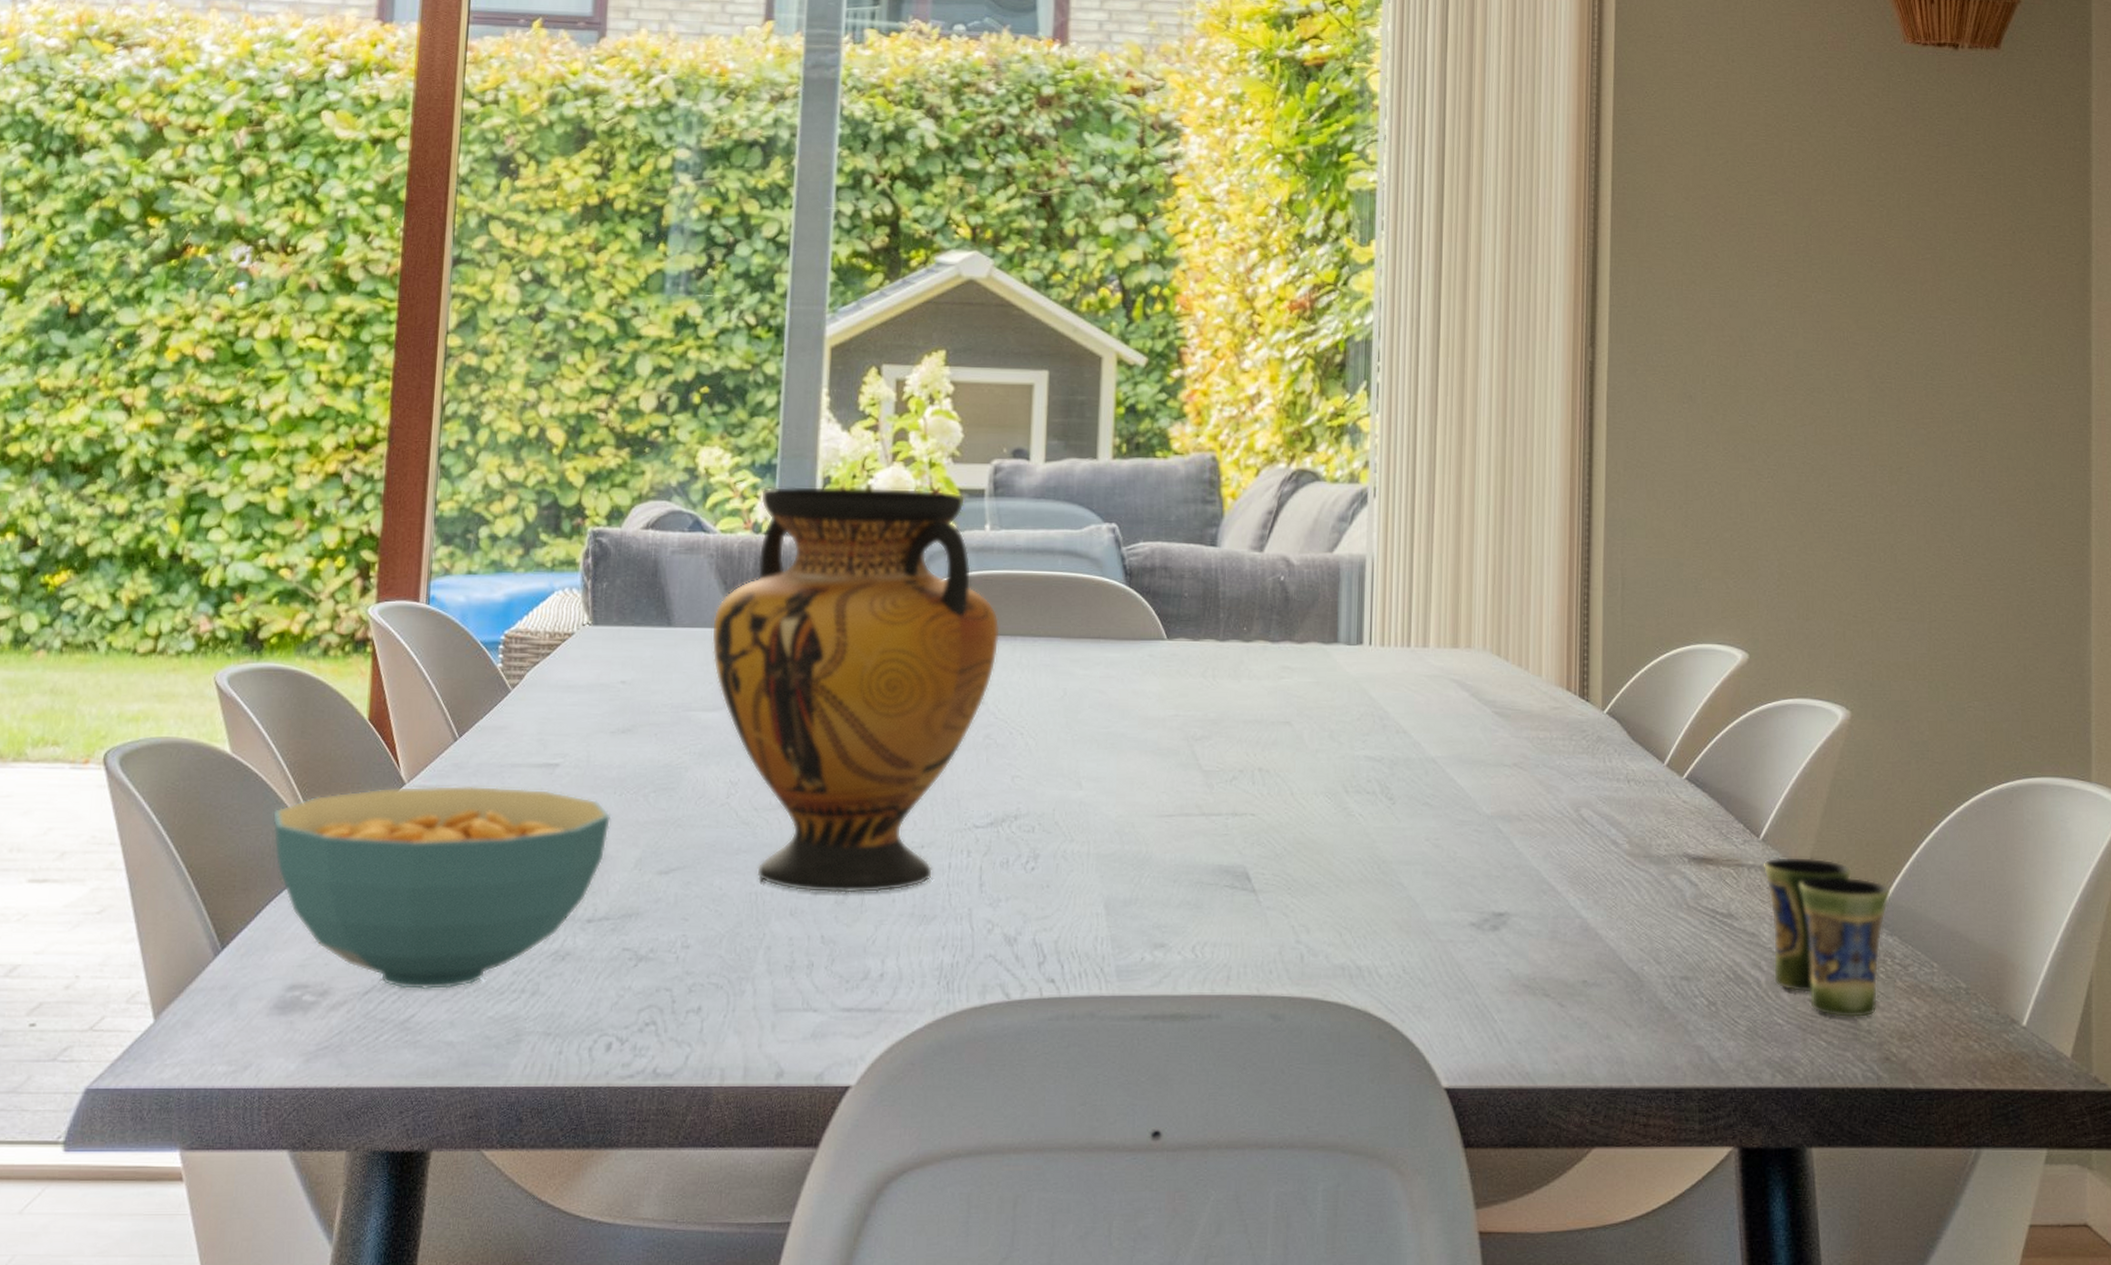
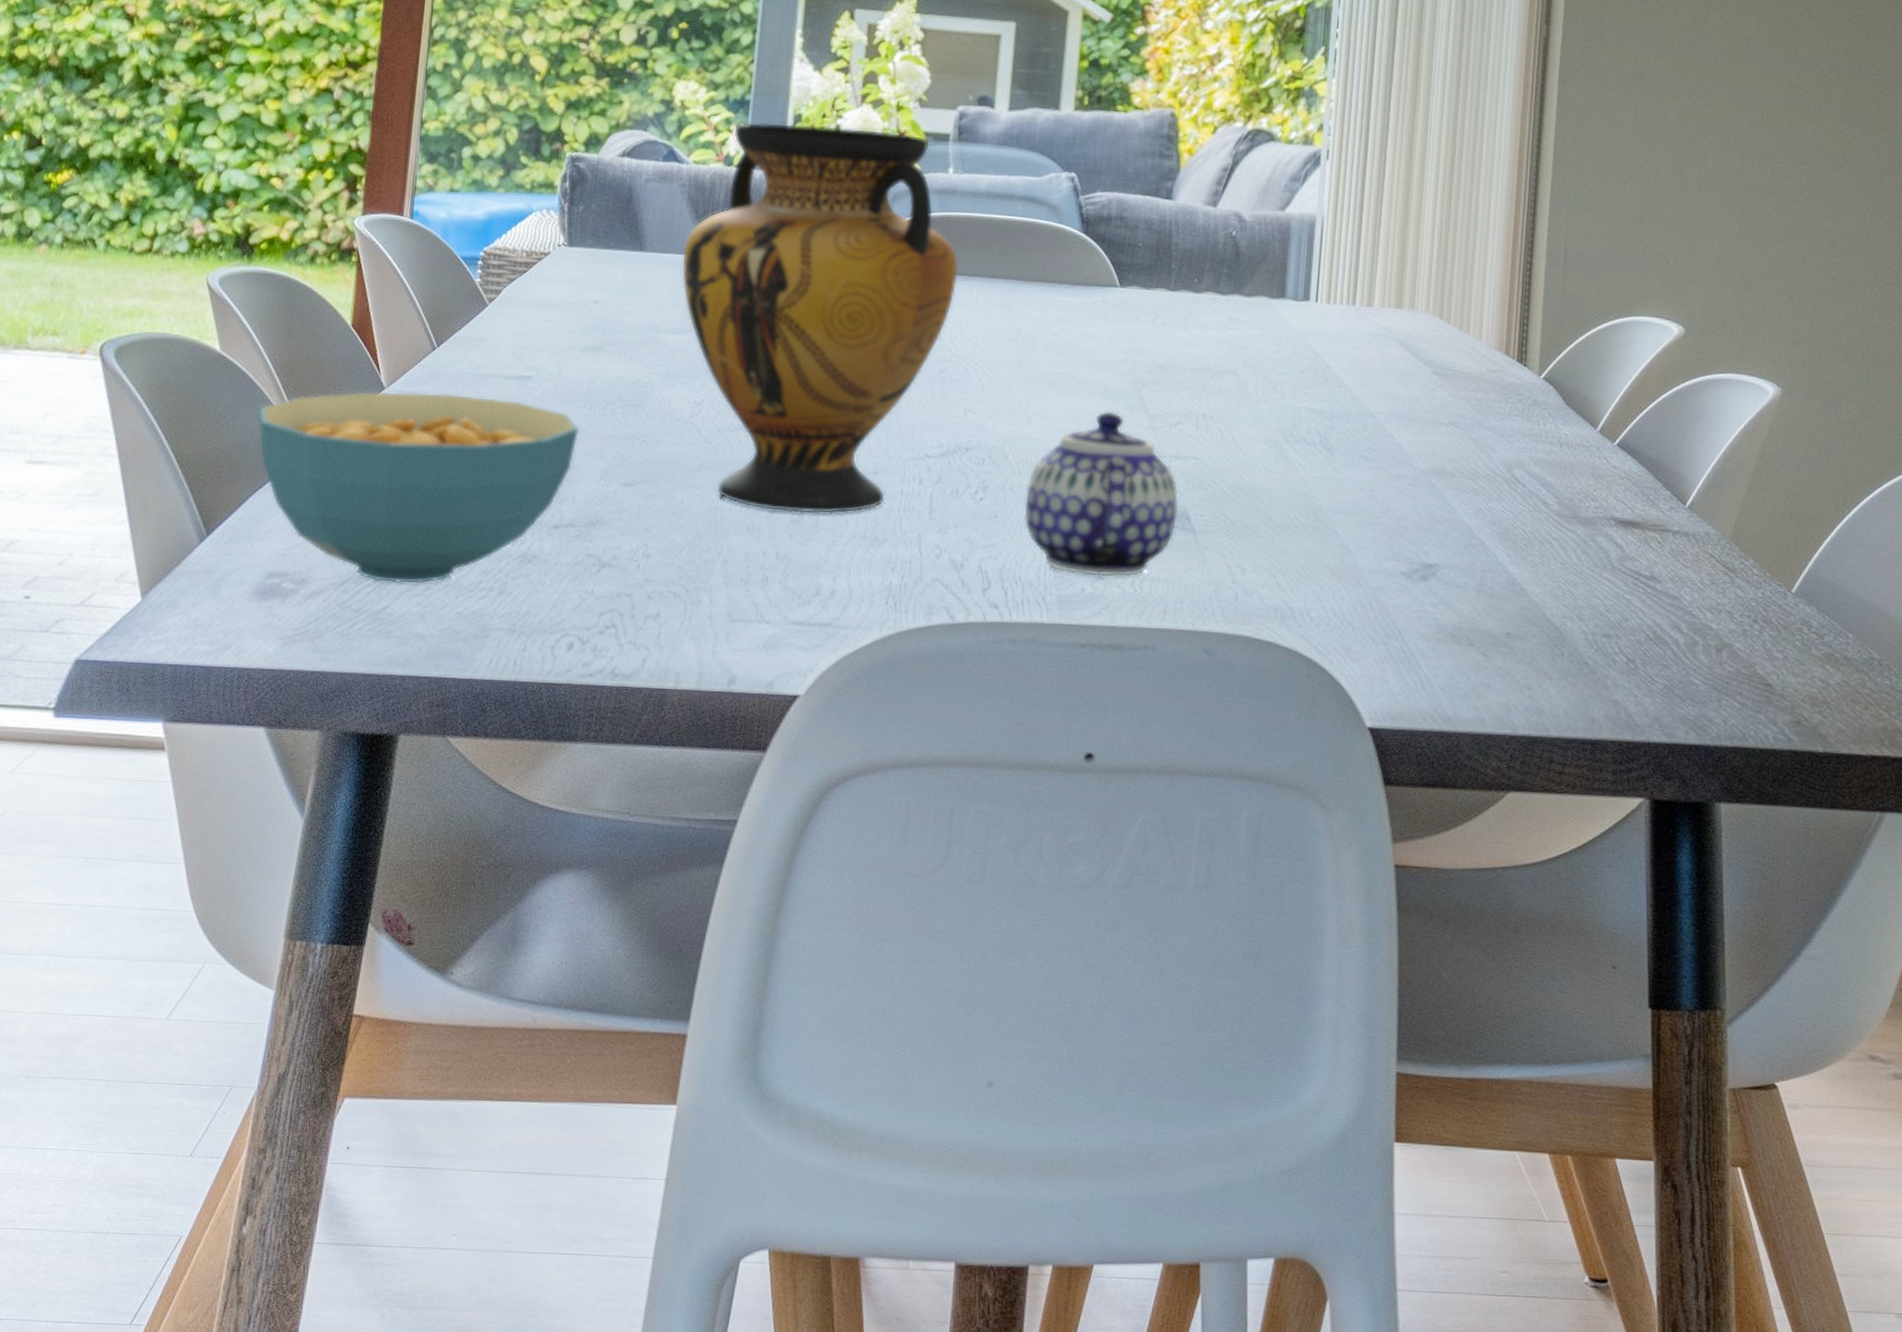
teapot: none [1077,770,1238,944] -> present [1023,411,1179,578]
cup: present [1763,856,1891,1018] -> none [1687,524,1811,683]

